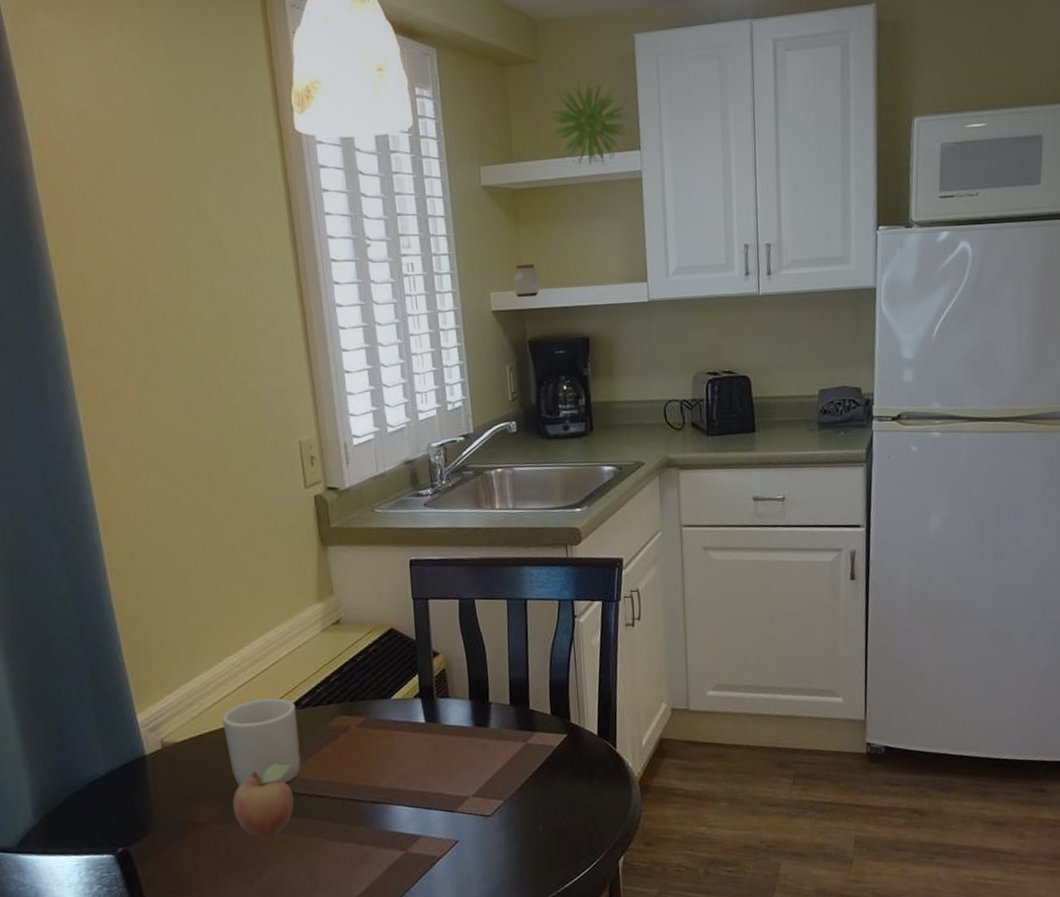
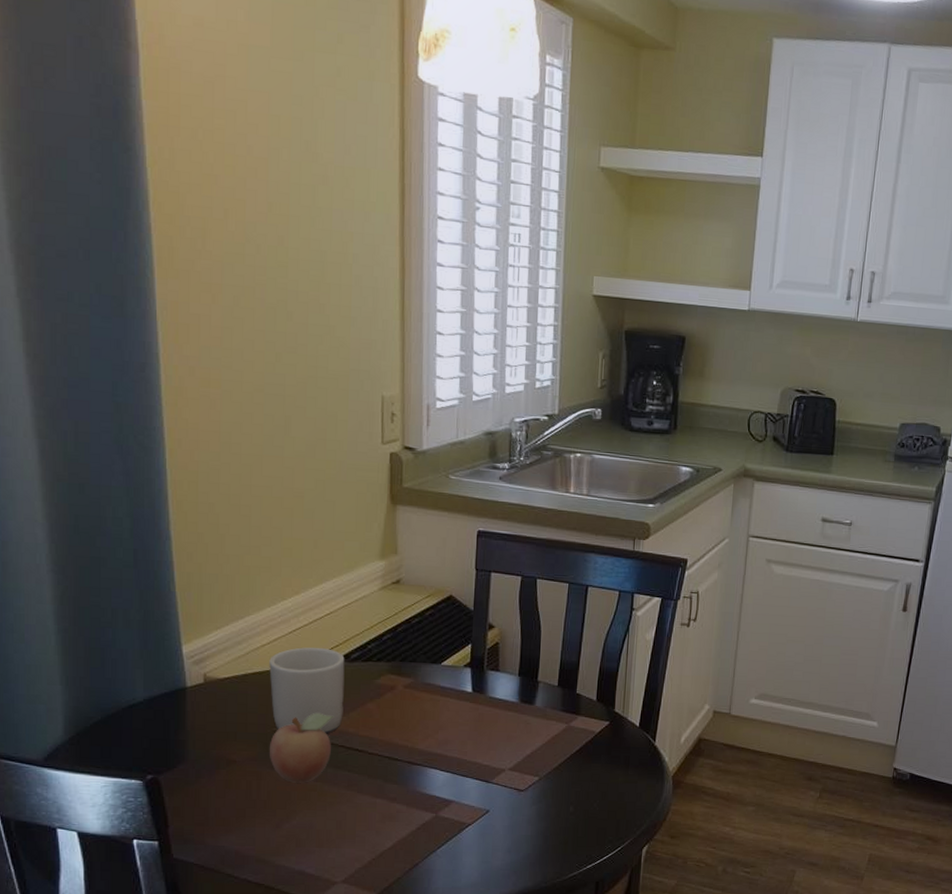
jar: present [511,264,541,297] -> none [616,253,646,287]
plant: present [548,77,632,167] -> none [675,73,759,167]

